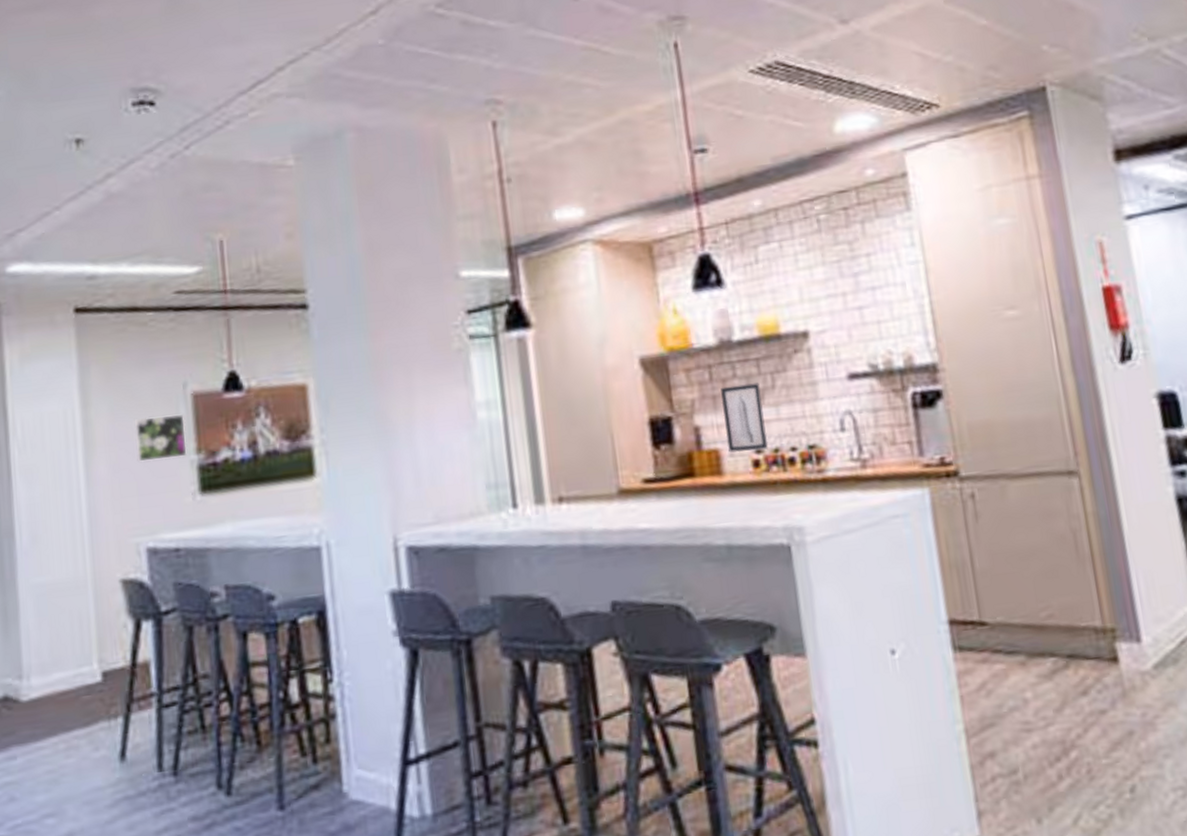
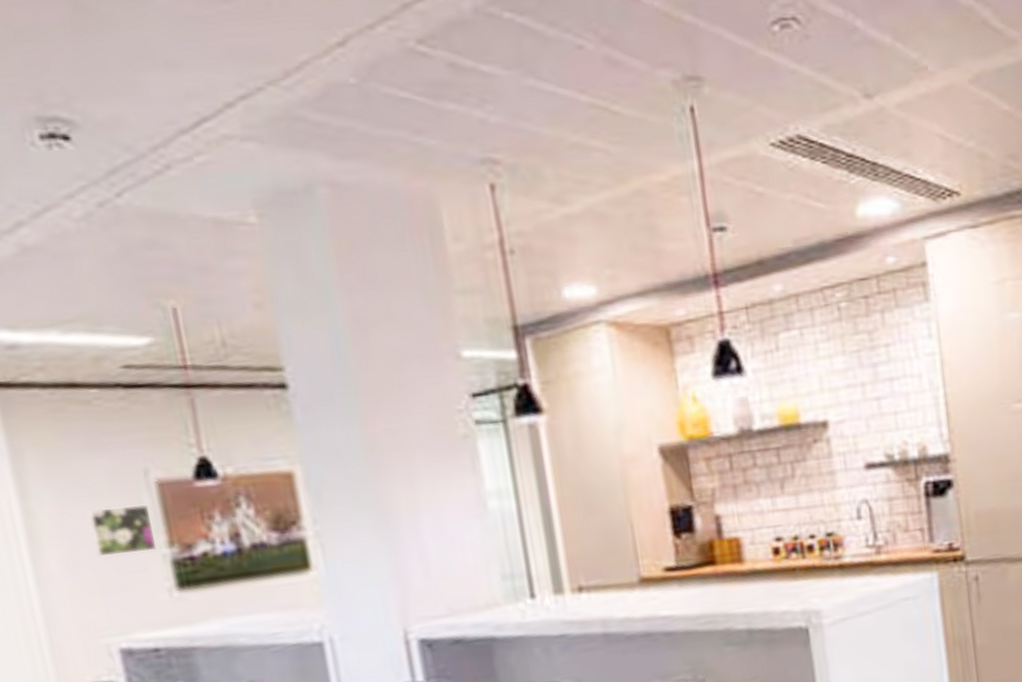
wall art: present [721,382,769,453] -> none [741,472,788,541]

